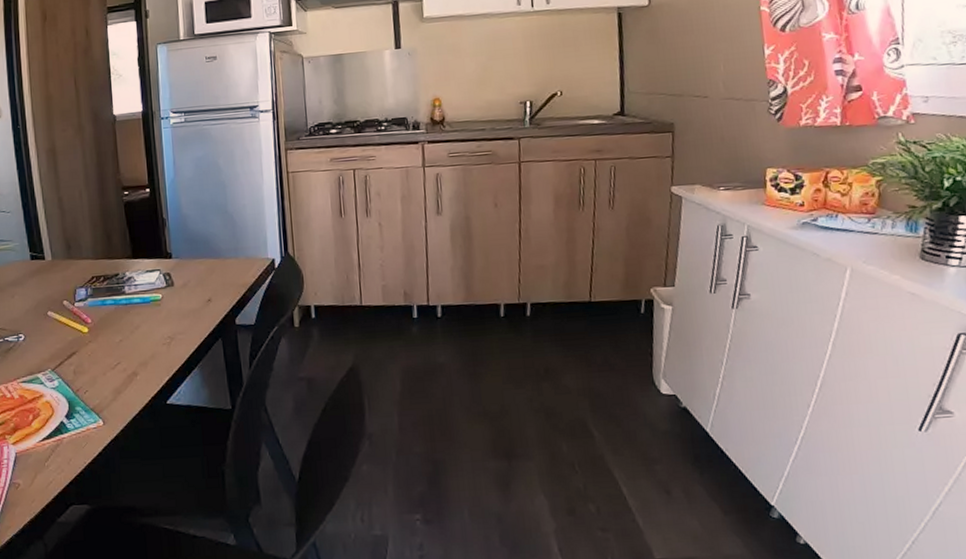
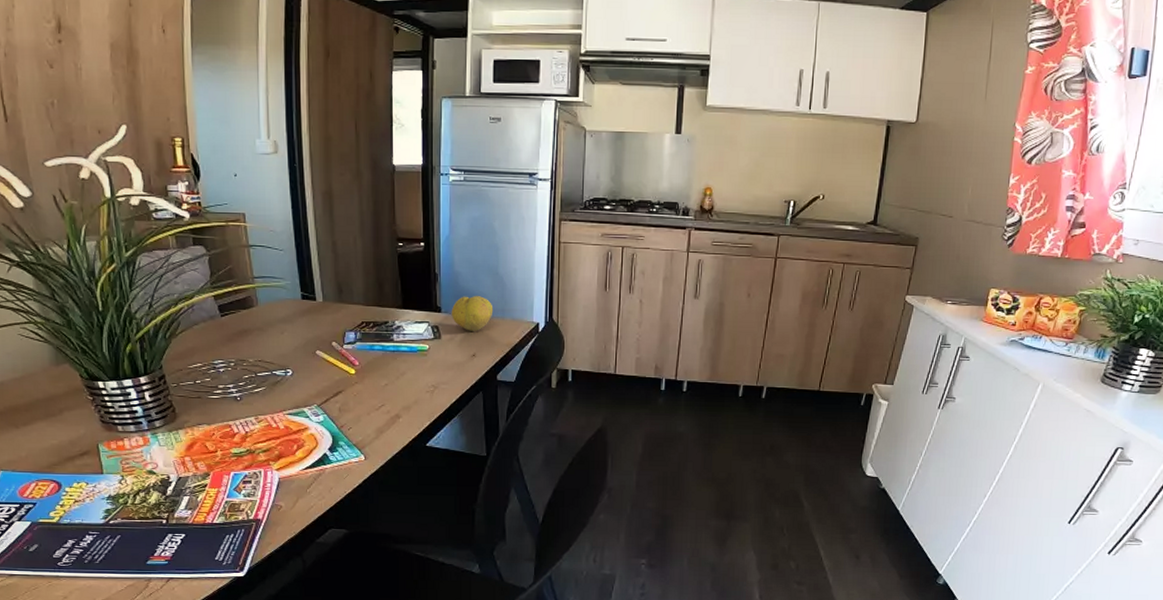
fruit: none [182,236,226,275] -> present [451,295,493,331]

